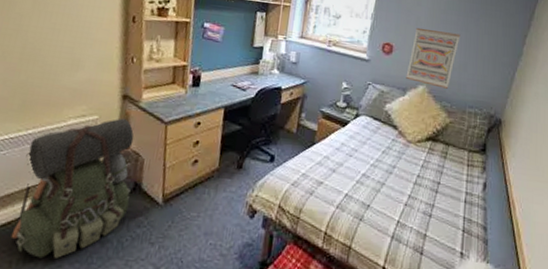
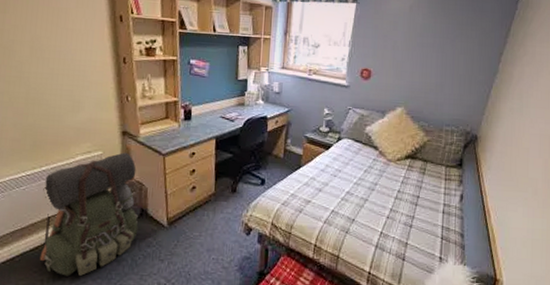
wall art: present [406,27,461,89] -> none [384,51,437,109]

